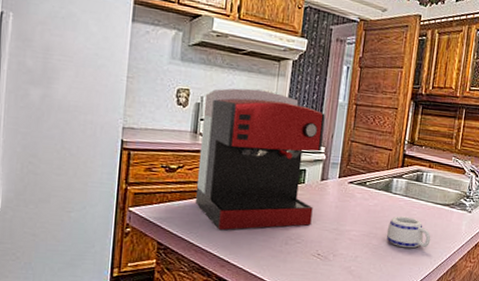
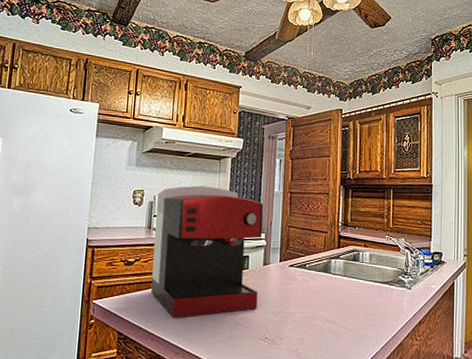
mug: present [386,216,431,249] -> none [329,296,374,328]

